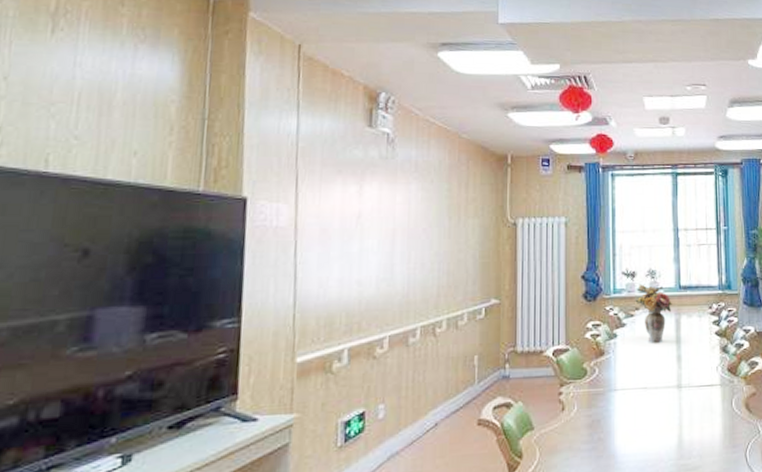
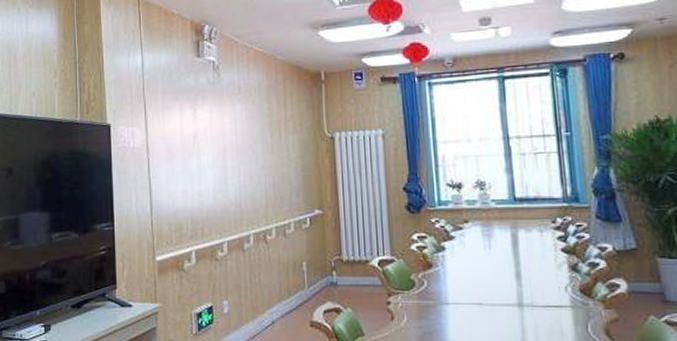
flower arrangement: present [635,284,672,345] -> none [463,196,506,259]

